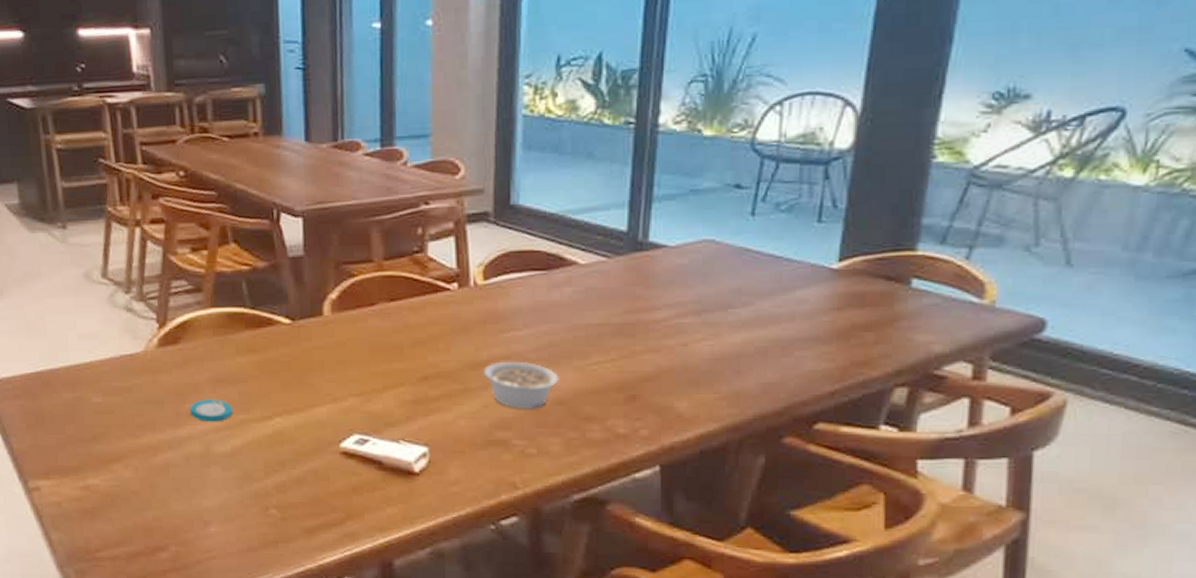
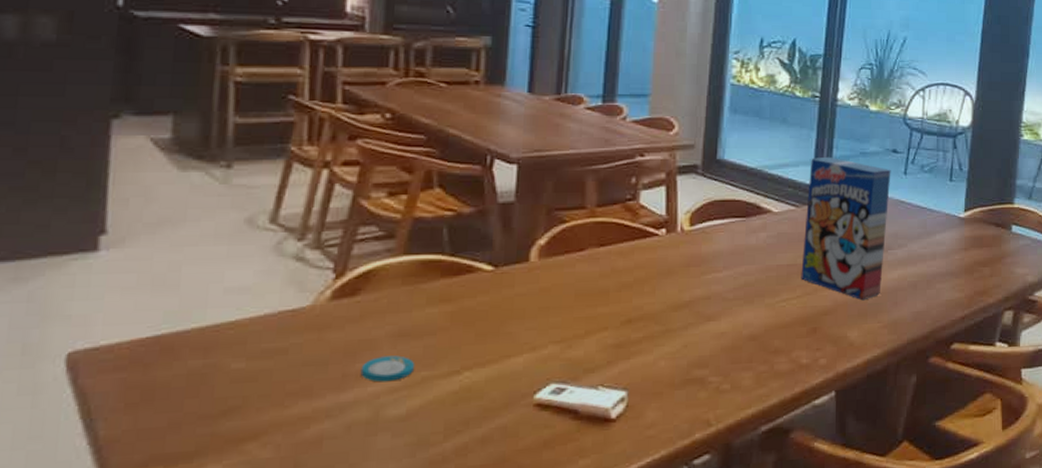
legume: present [483,361,559,410] -> none [684,301,753,347]
cereal box: none [615,196,733,367] -> present [801,156,891,301]

